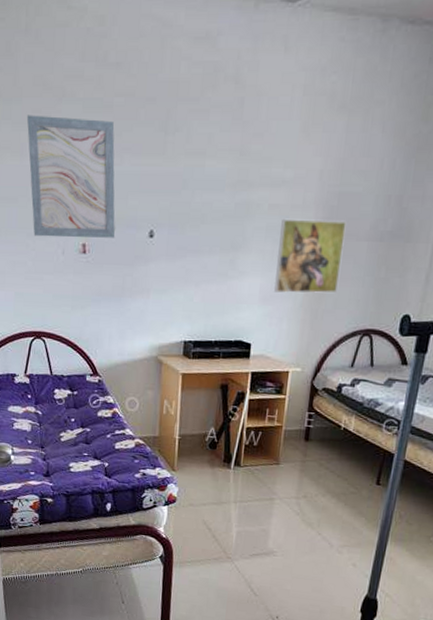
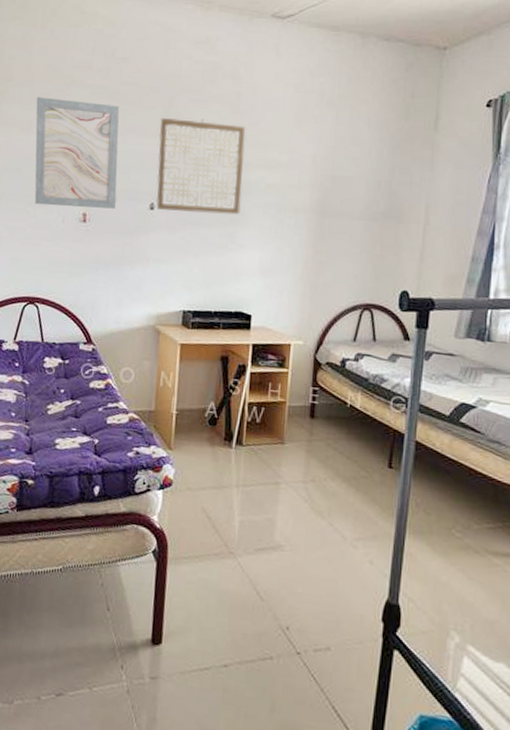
wall art: none [155,132,249,240] -> present [156,118,246,215]
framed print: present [274,218,347,293] -> none [273,197,341,268]

